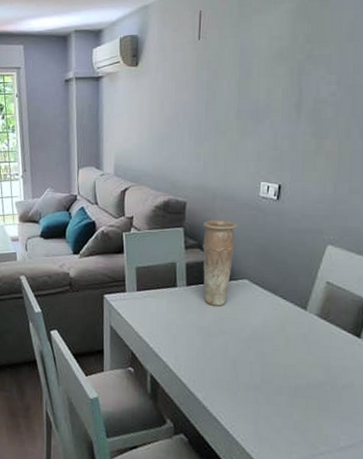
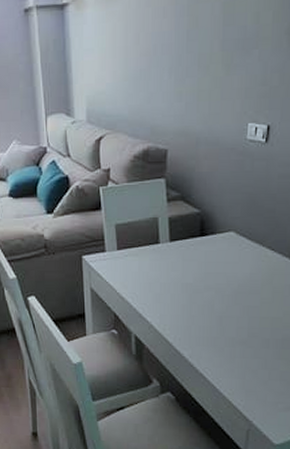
vase: present [202,219,238,306] -> none [186,167,224,261]

